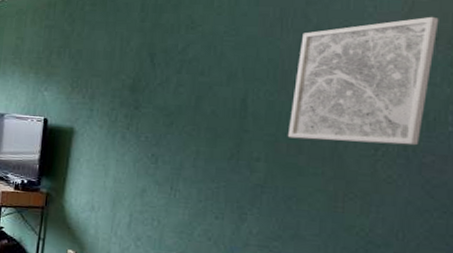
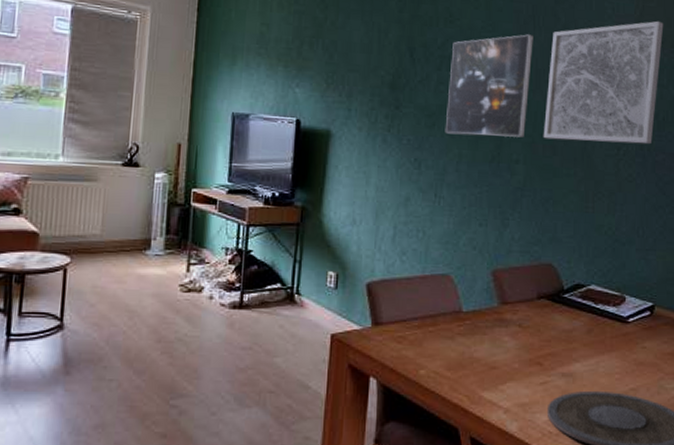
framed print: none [183,36,280,137] -> present [445,34,533,138]

